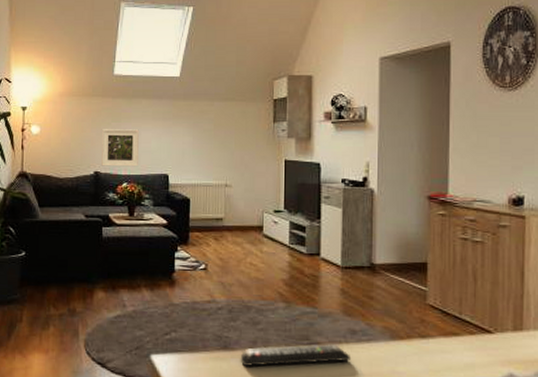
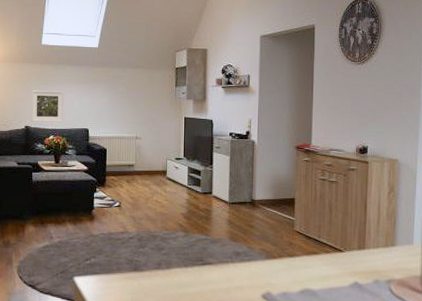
remote control: present [240,344,352,366] -> none [147,264,236,283]

